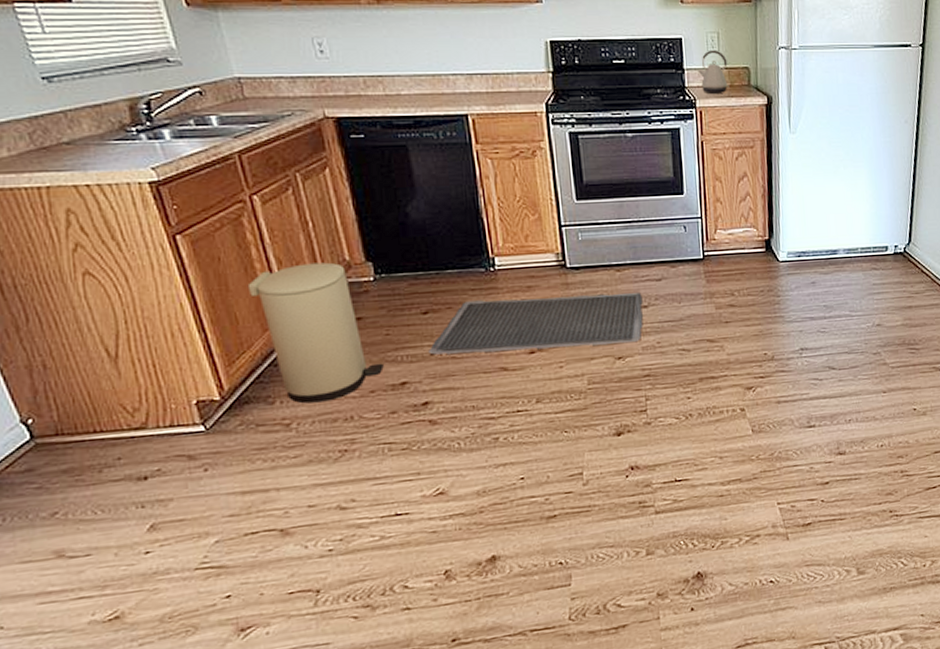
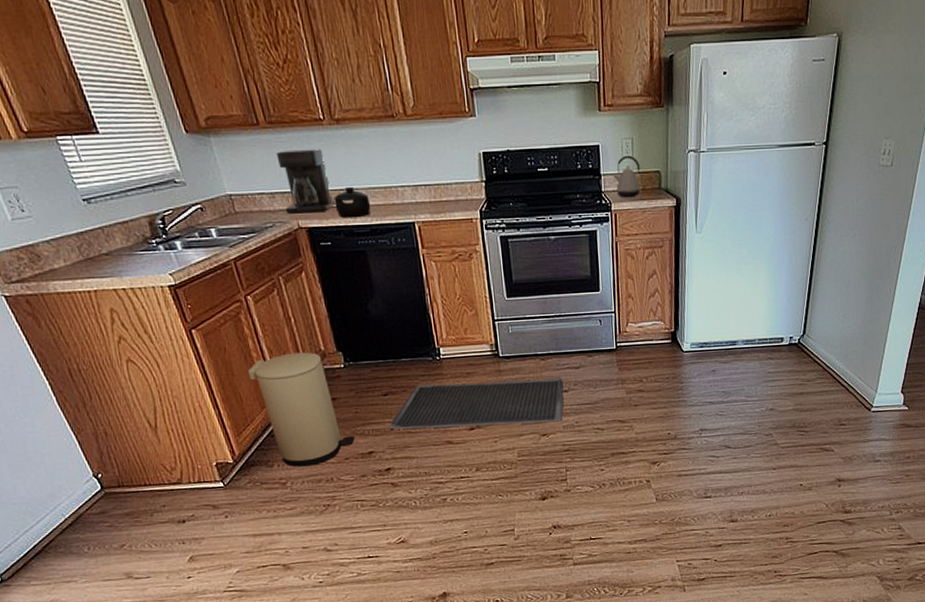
coffee maker: none [301,29,372,101] -> present [276,149,336,214]
saucepan: none [370,72,415,107] -> present [334,186,371,217]

